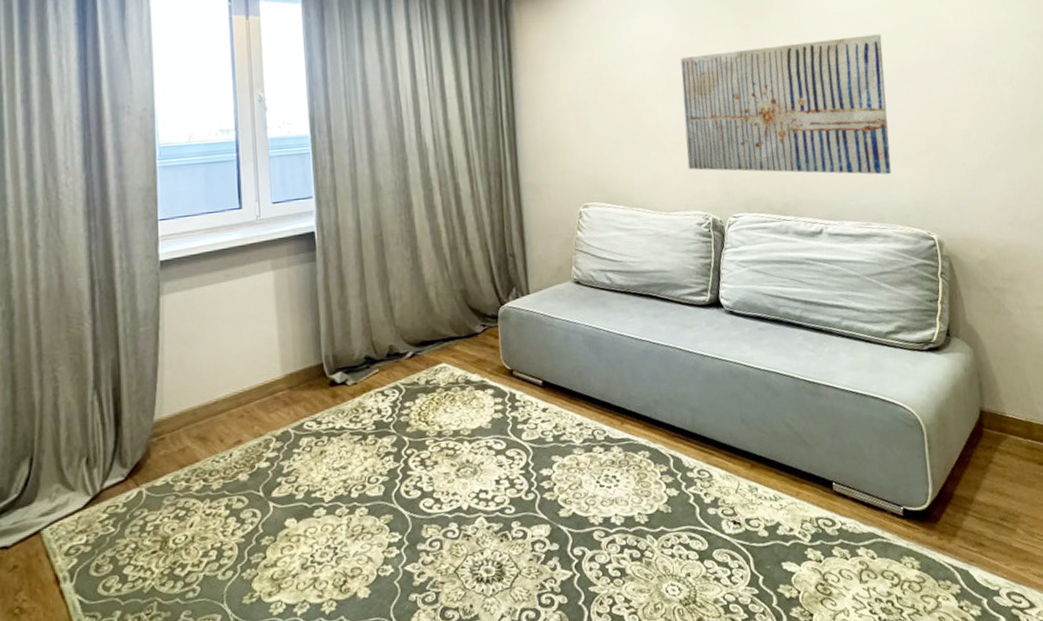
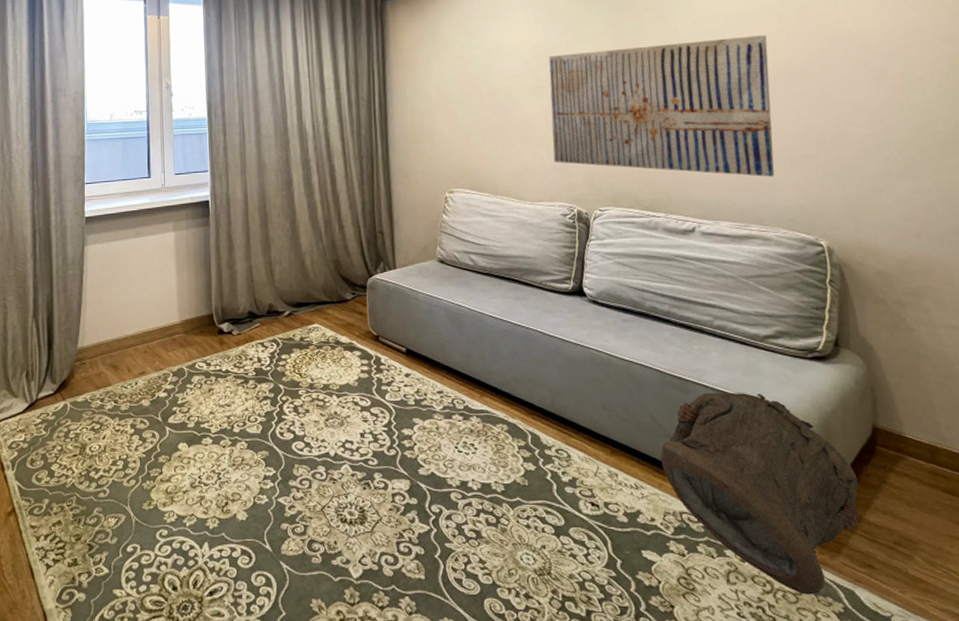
bag: none [797,390,971,582] -> present [660,392,859,595]

